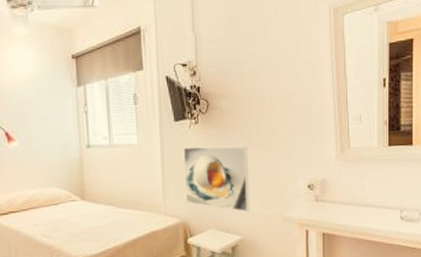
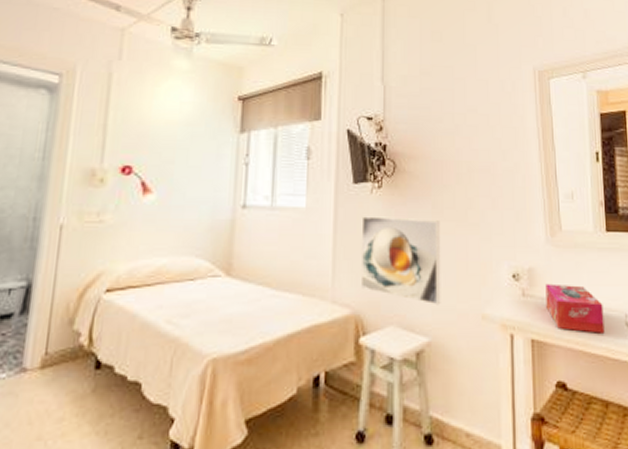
tissue box: none [335,190,383,226] -> present [545,283,605,333]

